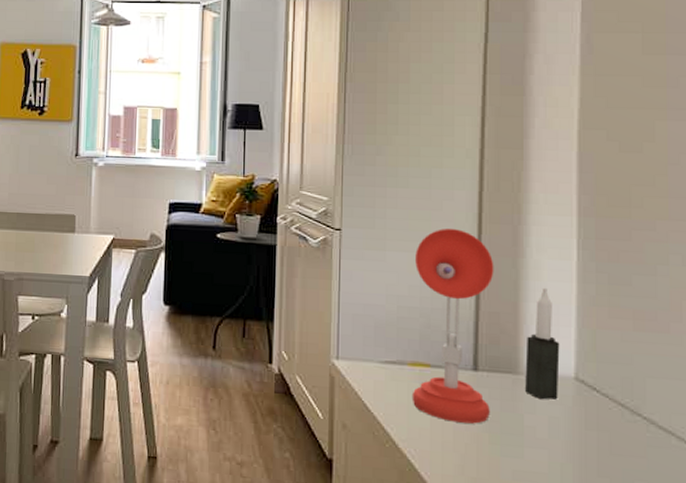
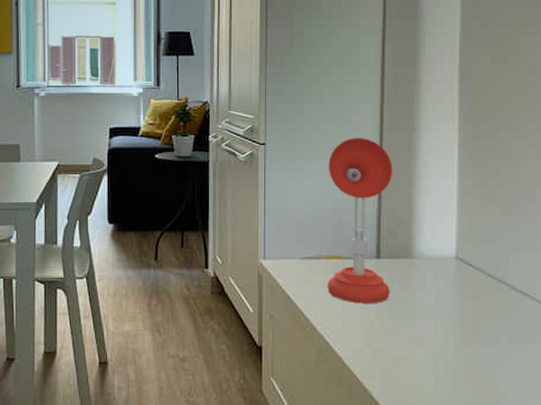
candle: present [525,287,560,400] -> none [418,183,444,277]

